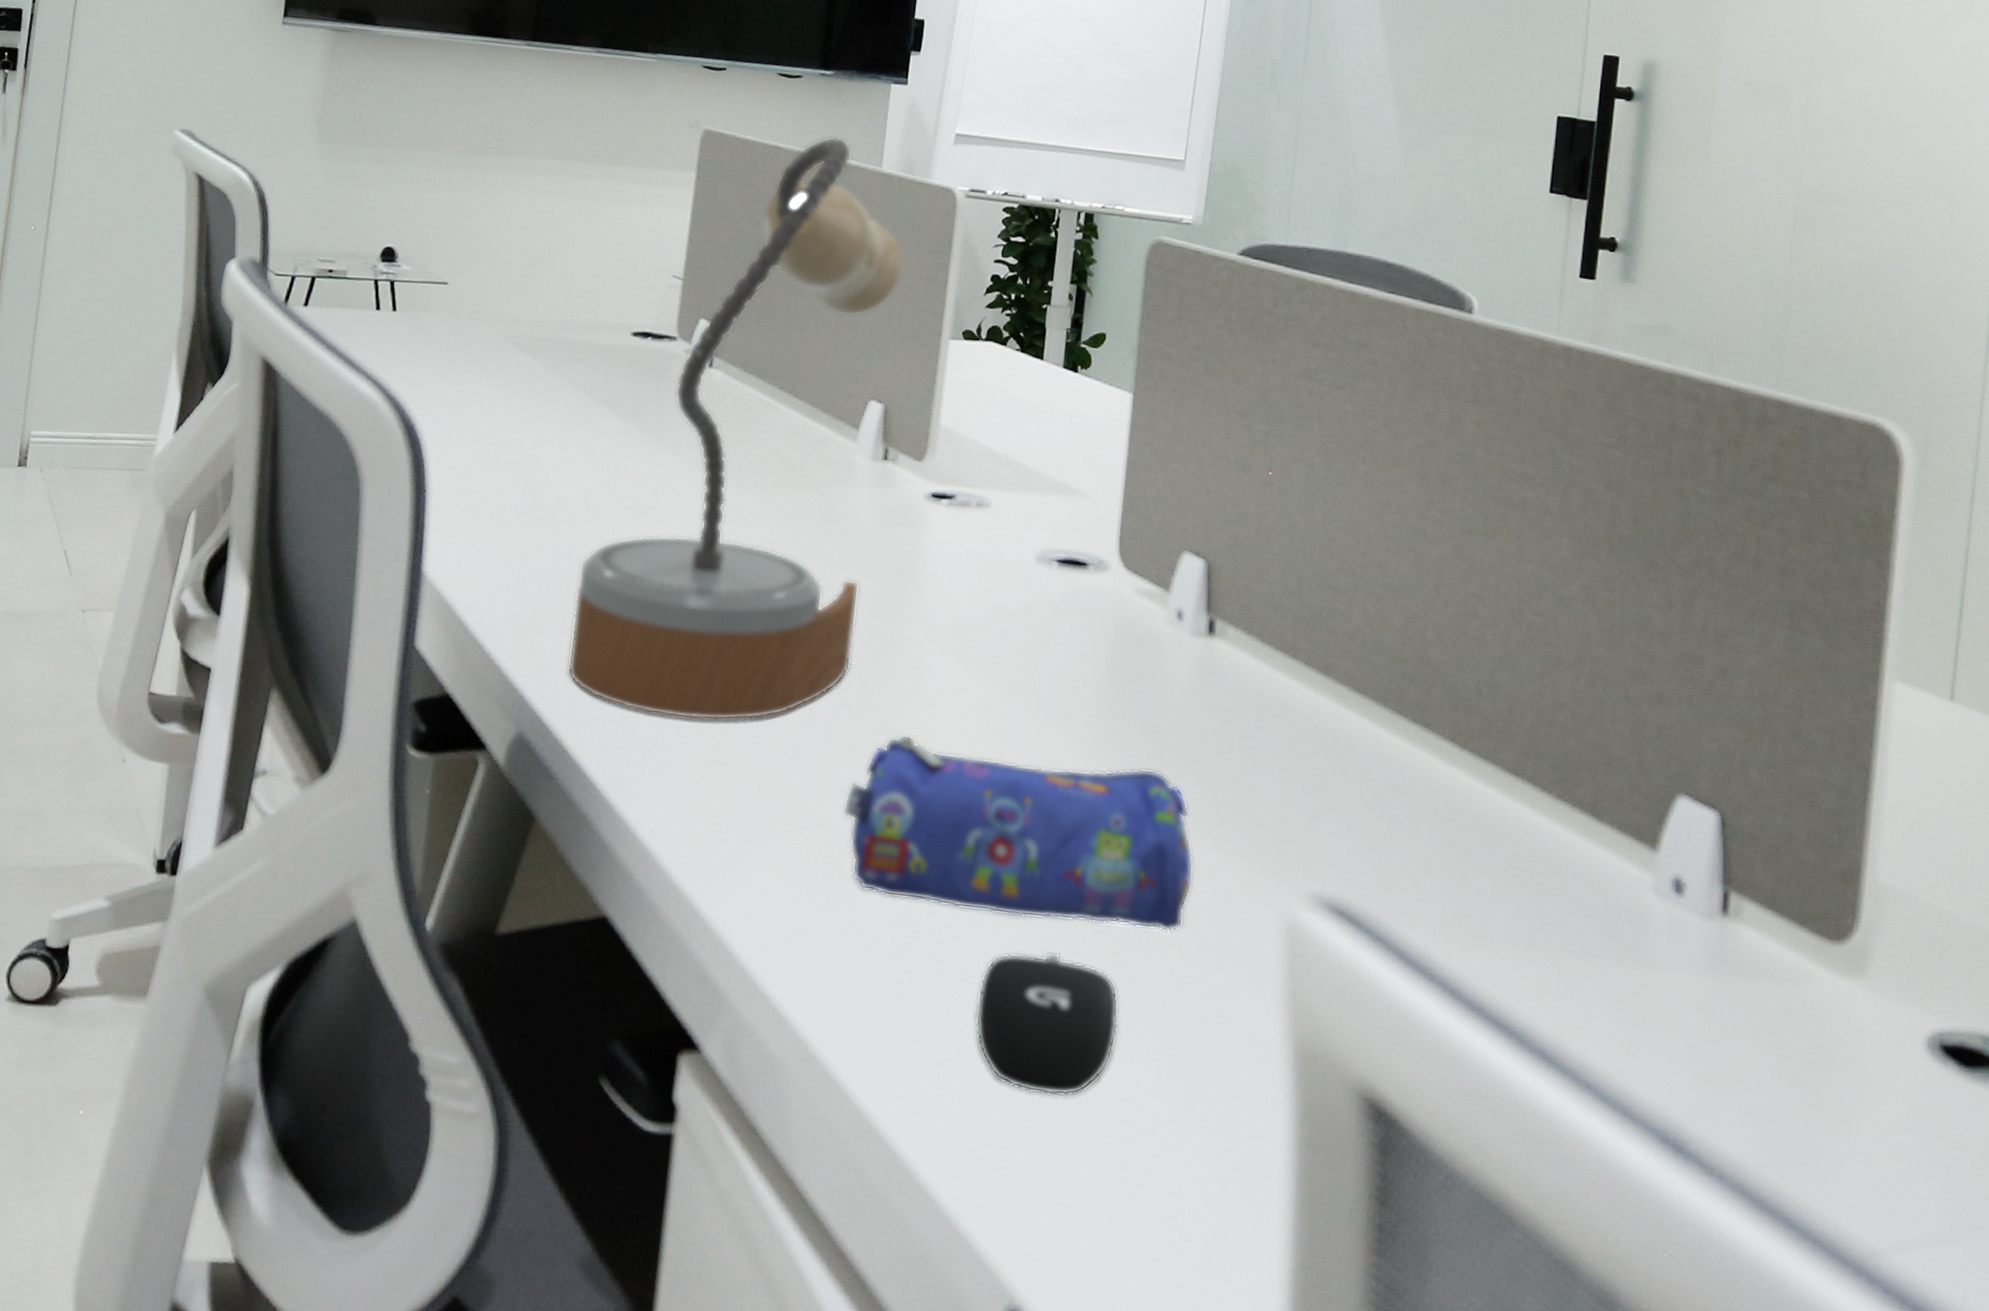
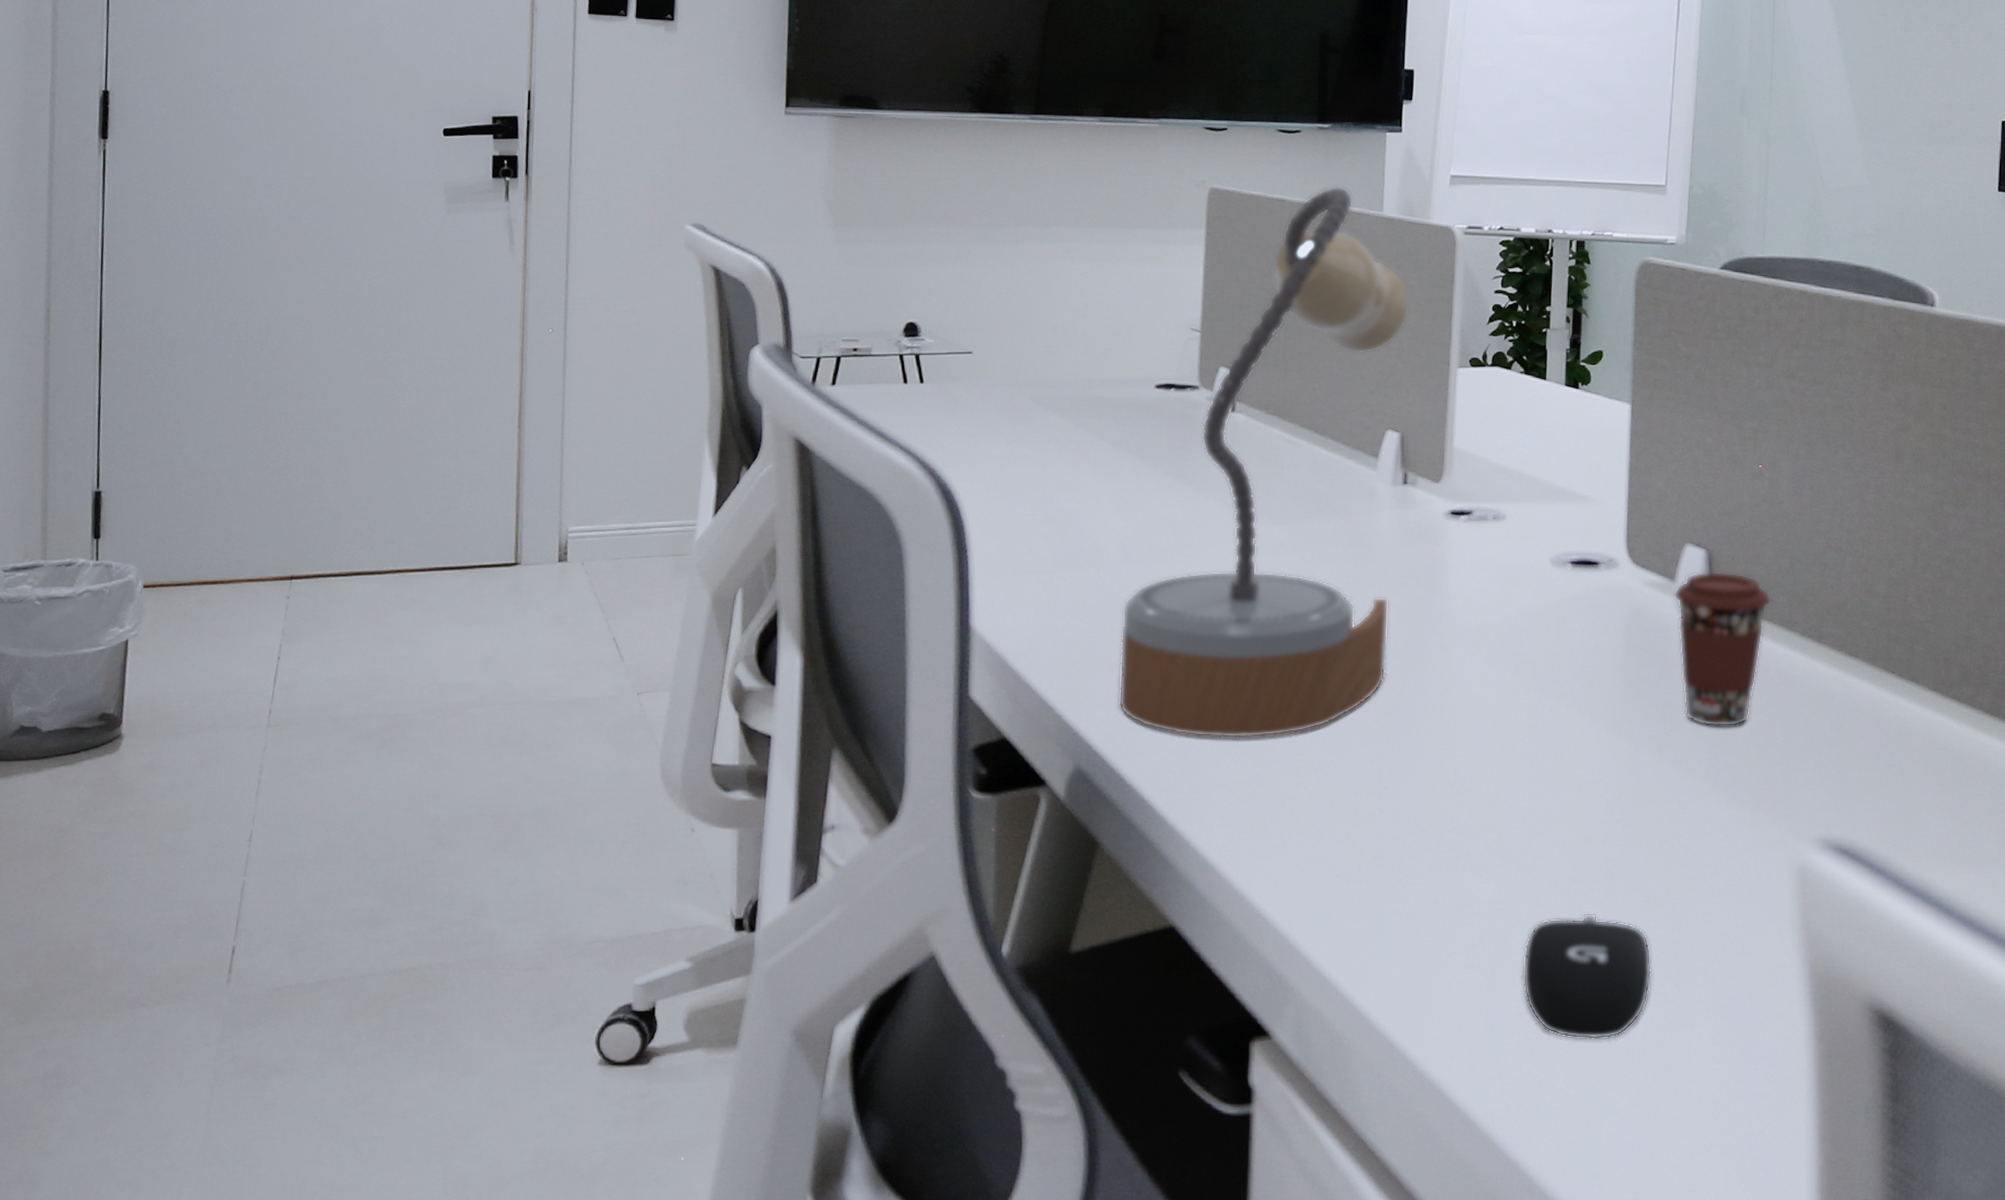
pencil case: present [843,734,1194,932] -> none [1388,733,1712,885]
coffee cup: none [1167,584,1275,760] -> present [1673,571,1772,727]

